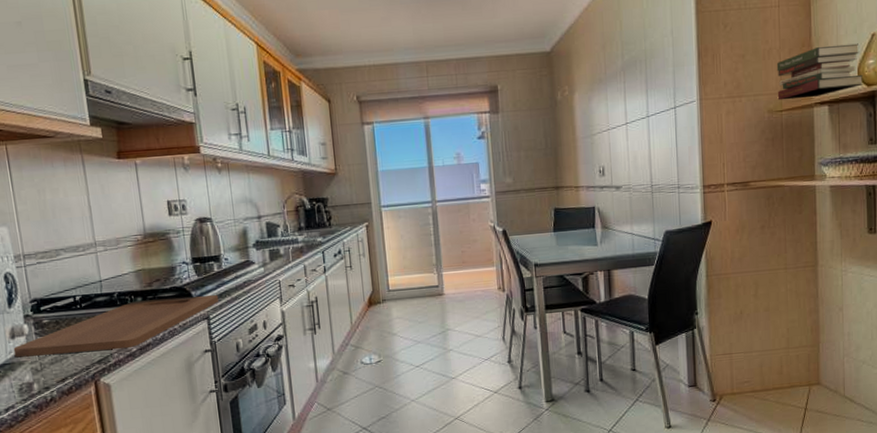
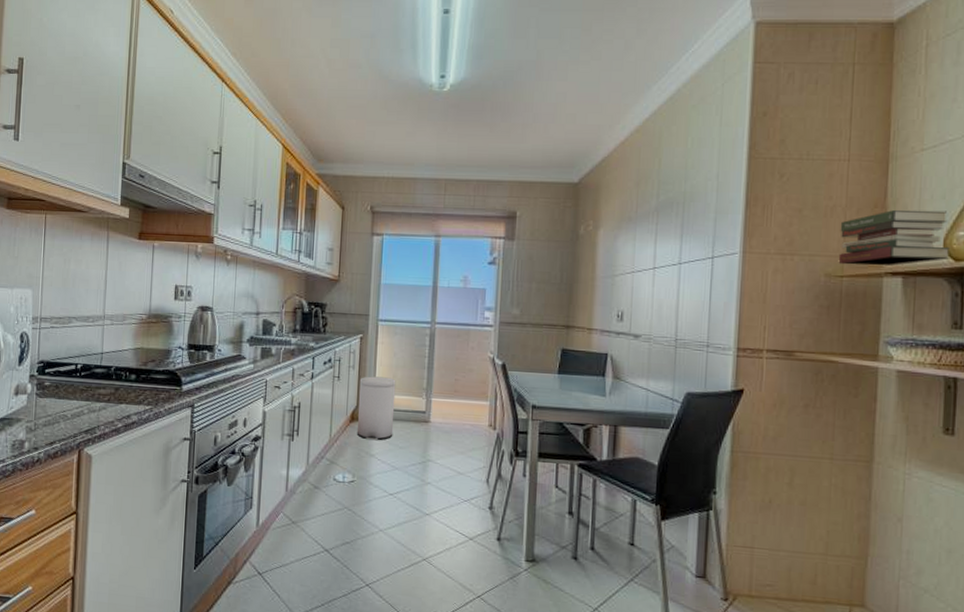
cutting board: present [13,295,219,358] -> none [14,378,206,423]
pedal bin: none [371,259,411,321] -> present [356,376,396,441]

